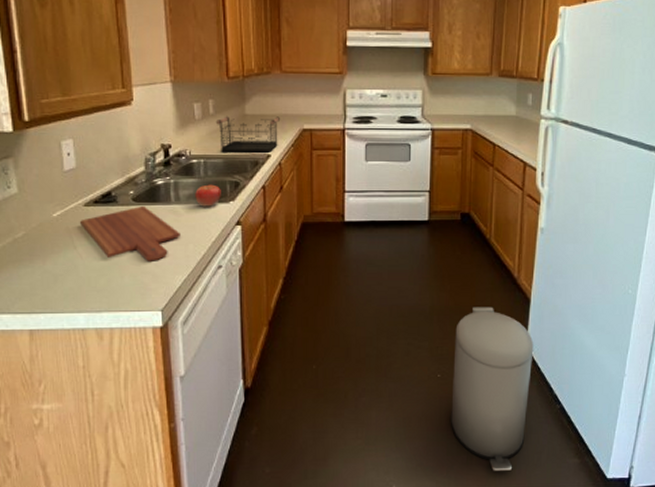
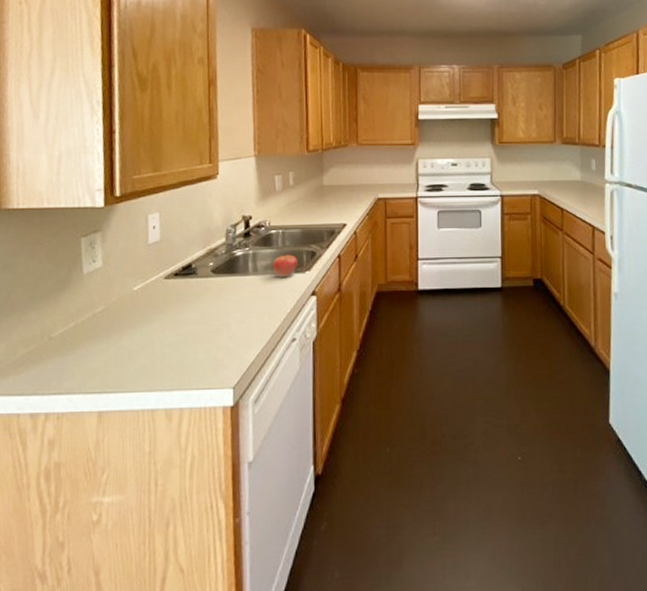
cutting board: present [79,205,180,261] -> none [158,277,256,335]
dish rack: present [215,116,281,153] -> none [295,186,357,222]
pedal bin: present [451,307,534,472] -> none [534,379,618,576]

